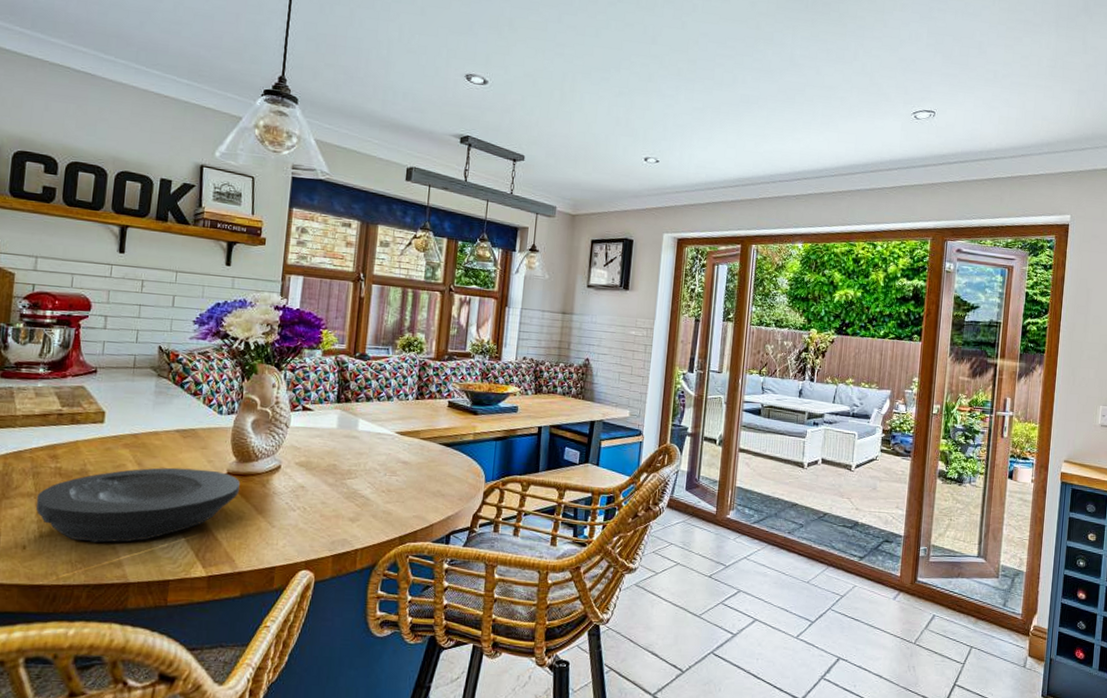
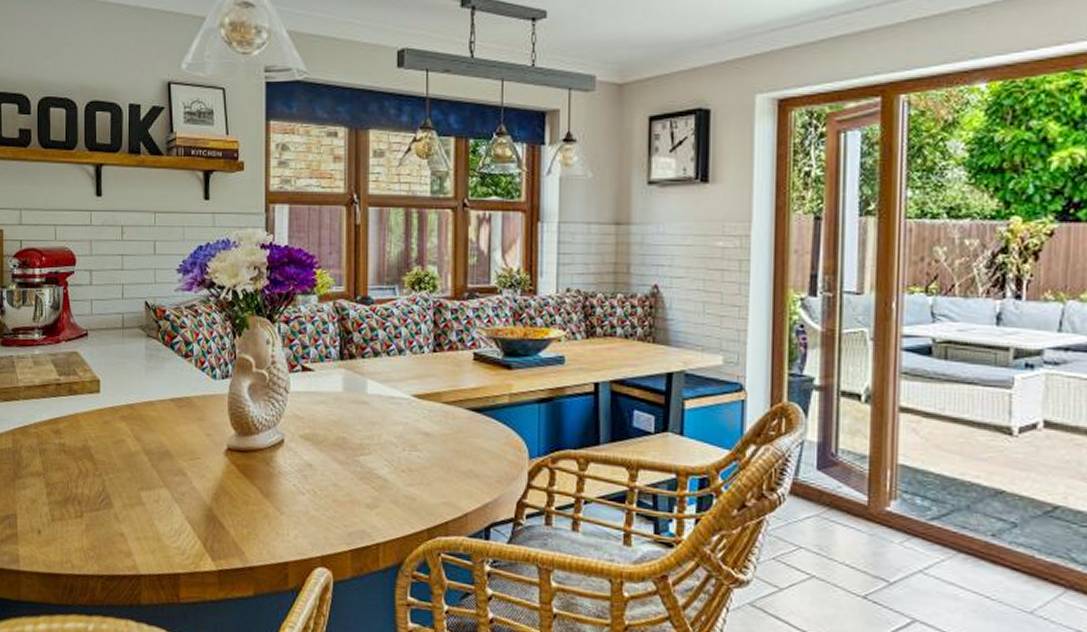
plate: present [35,467,240,543] -> none [45,442,243,529]

